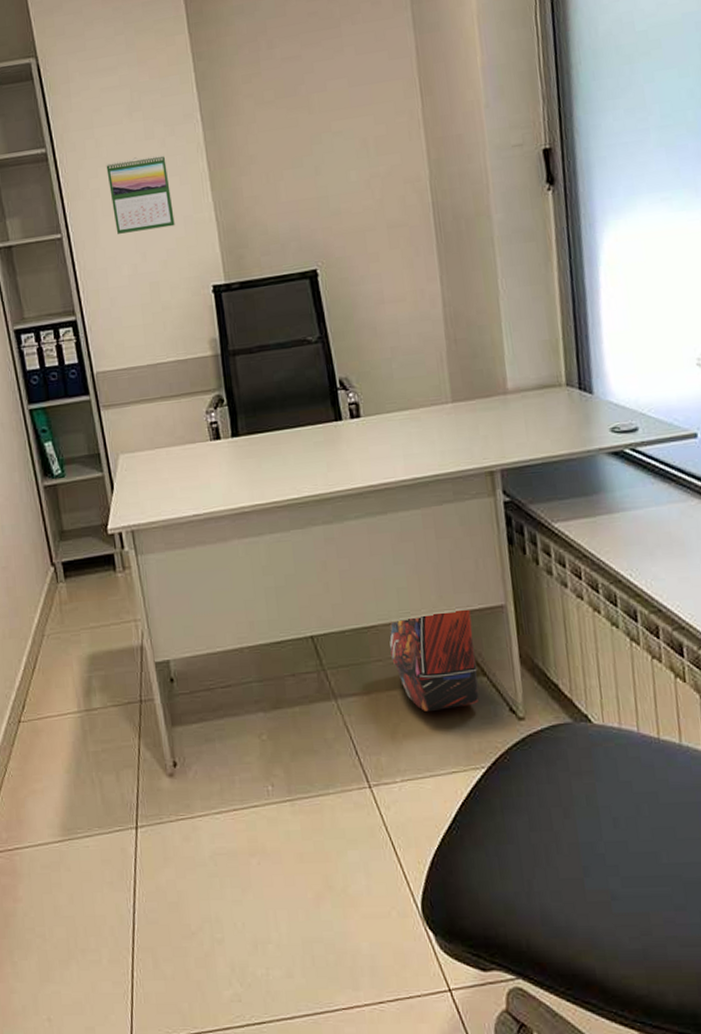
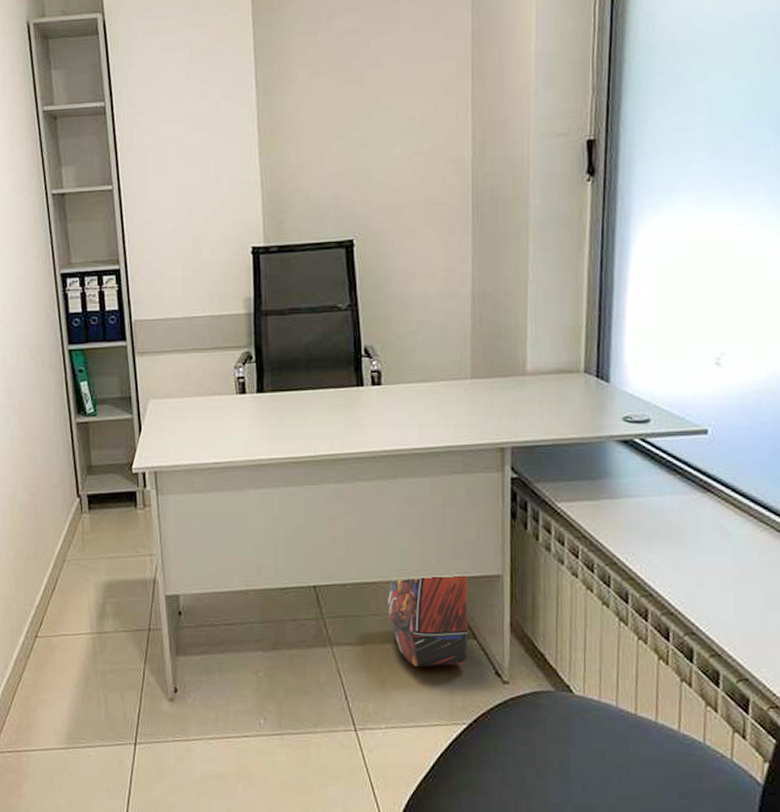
calendar: present [106,154,175,234] -> none [161,116,221,190]

